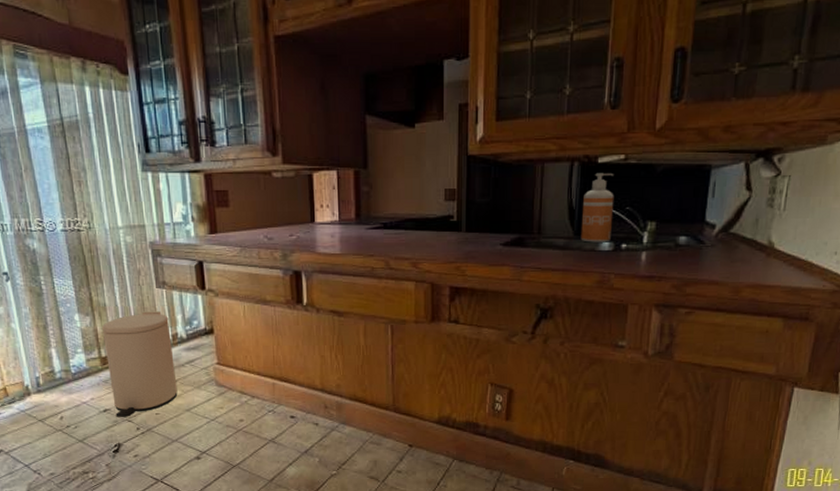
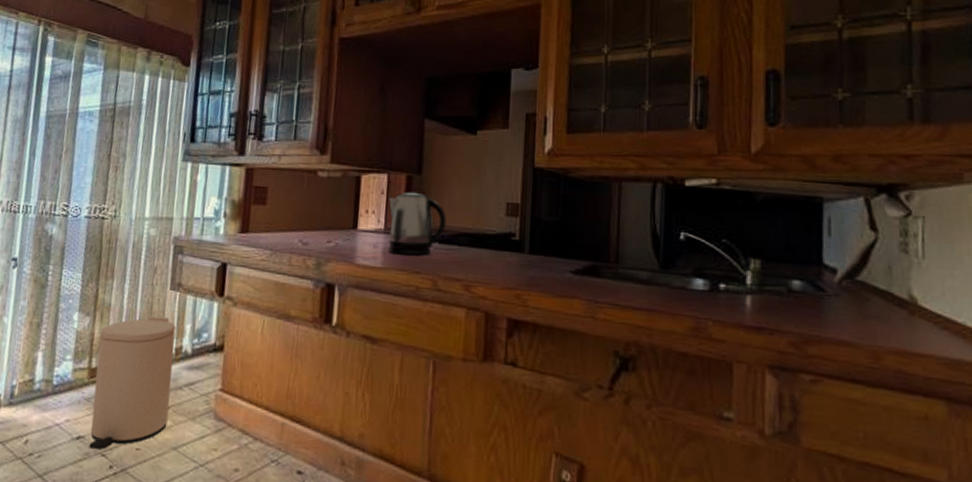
kettle: none [340,185,393,241] -> present [388,191,446,256]
soap dispenser: present [580,172,614,243] -> none [668,197,707,280]

